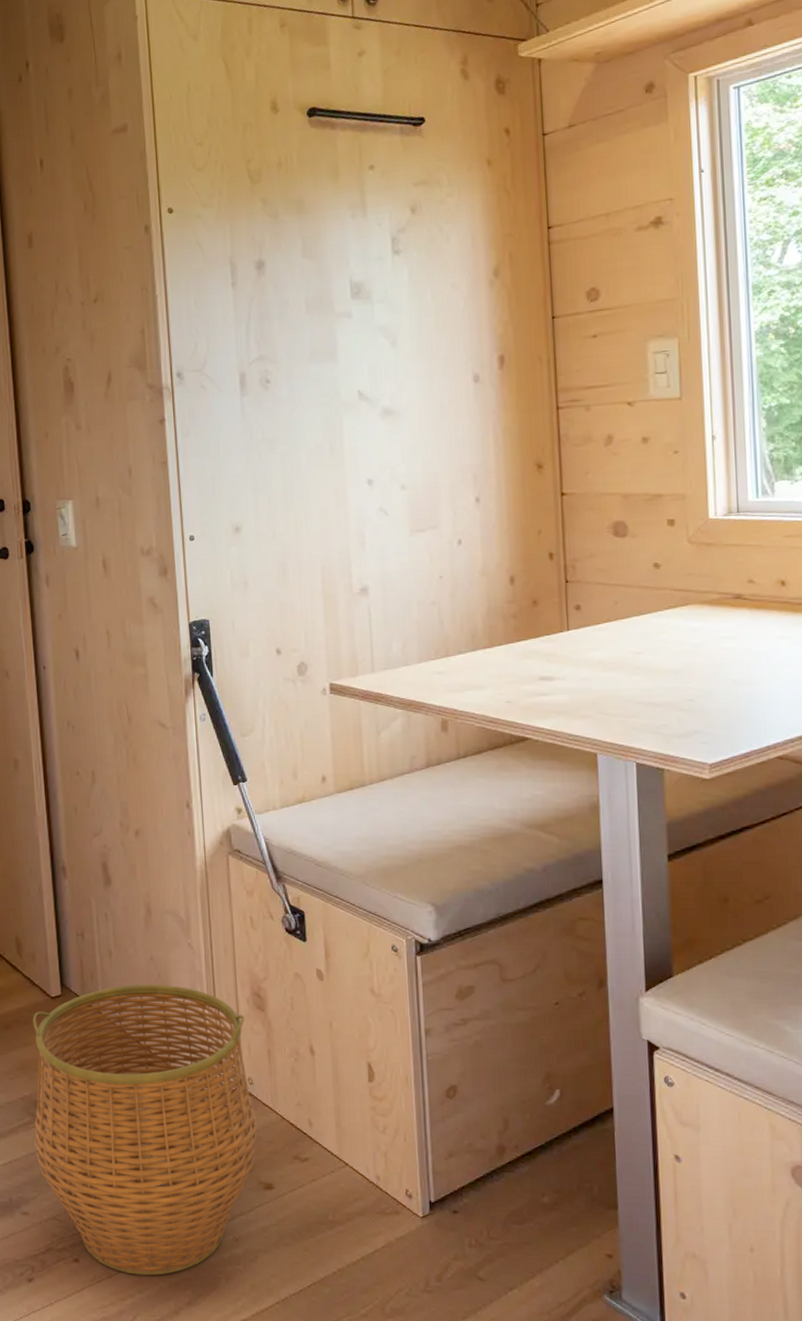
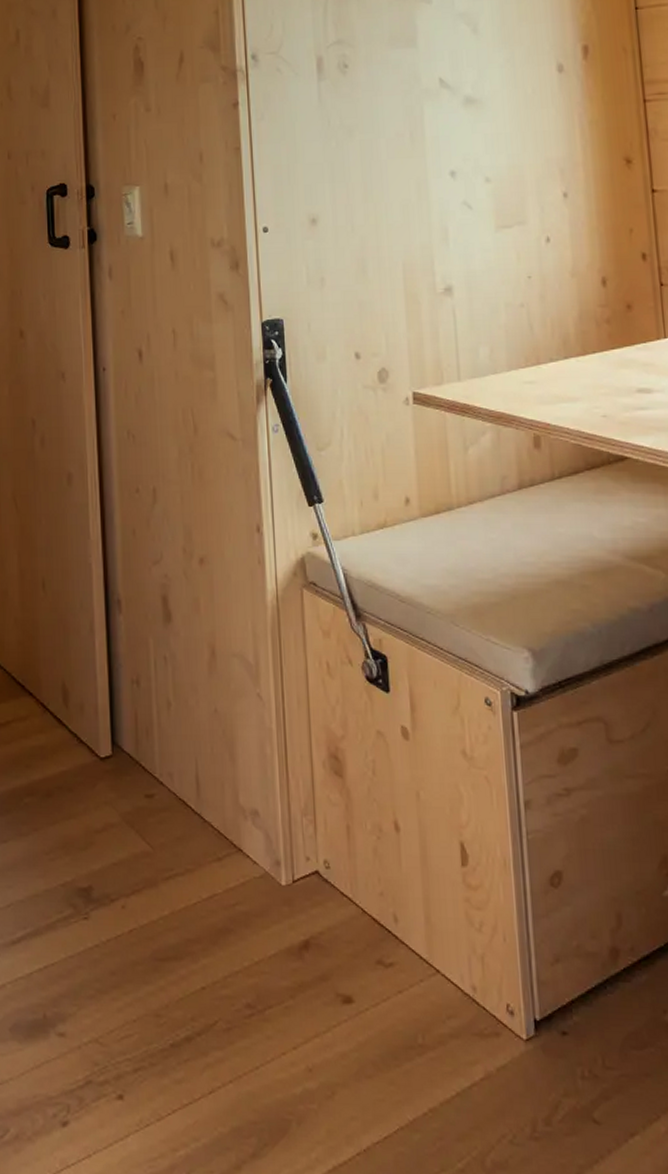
basket: present [32,984,258,1276] -> none [76,742,335,1118]

